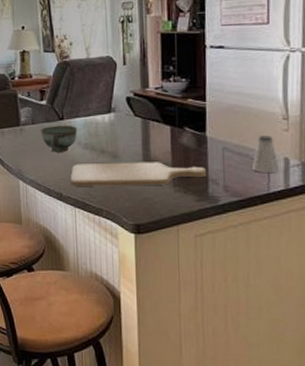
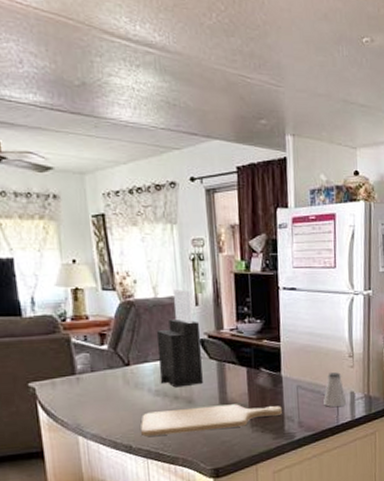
bowl: present [41,125,78,152] -> none [103,371,147,402]
knife block: none [87,50,128,142] -> present [156,290,203,388]

